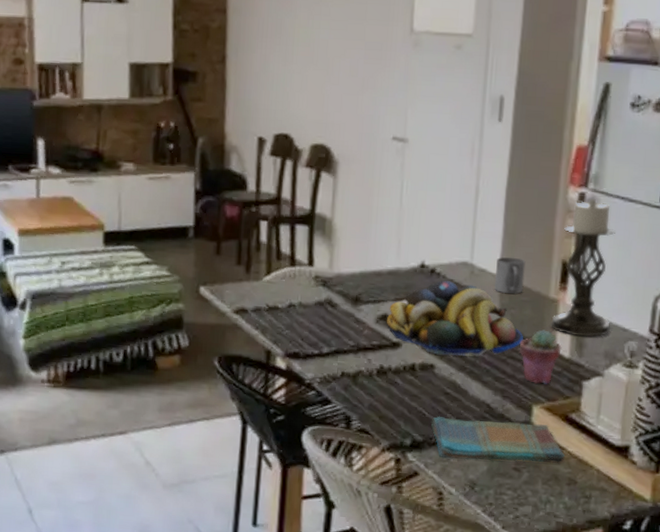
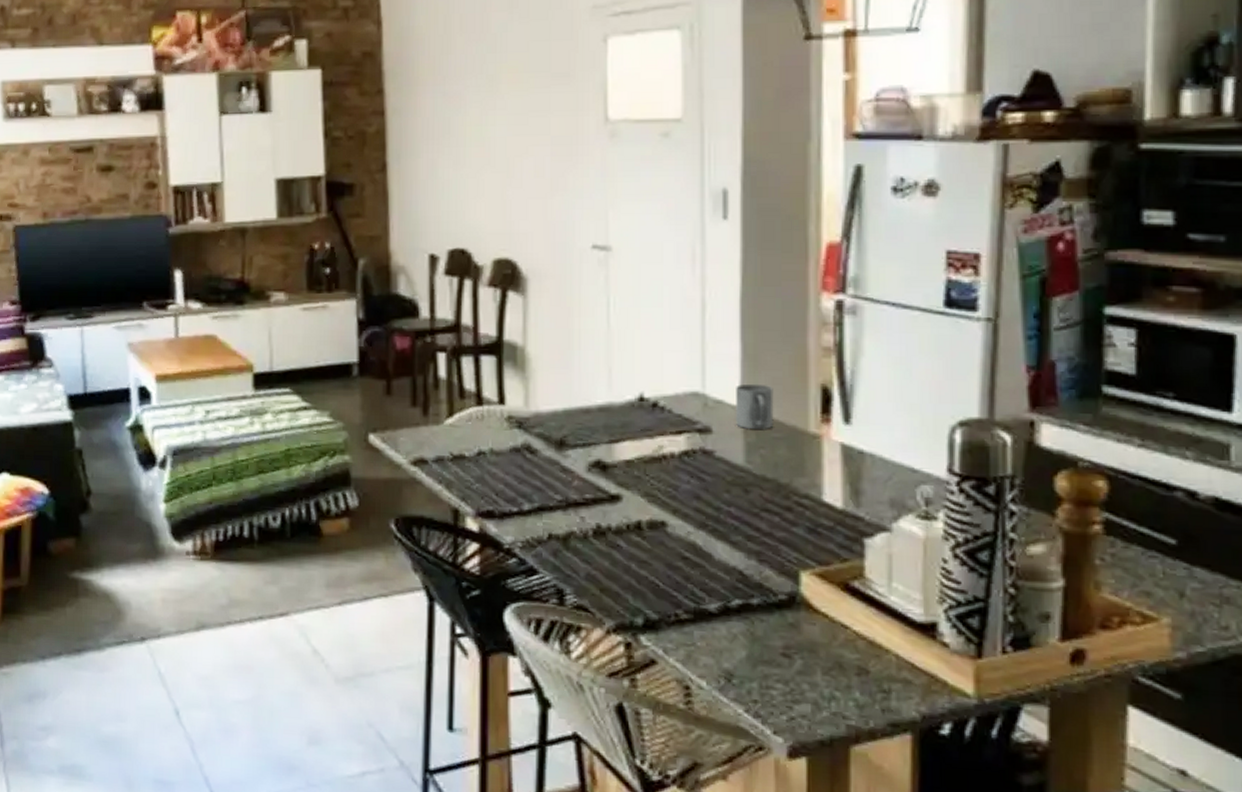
fruit bowl: present [387,280,523,357] -> none [601,416,779,510]
dish towel: present [431,416,565,464] -> none [667,587,849,648]
potted succulent: present [520,329,562,384] -> none [776,473,831,544]
candle holder: present [551,199,616,337] -> none [814,307,895,482]

